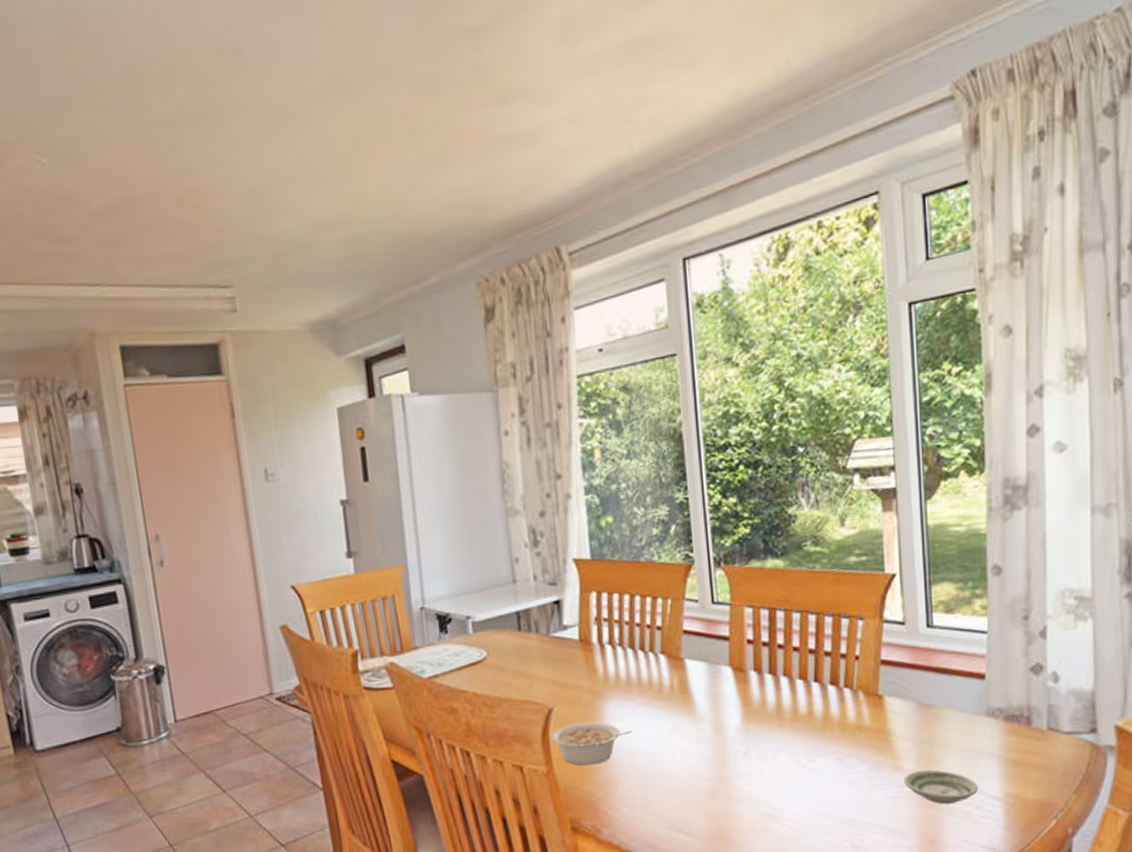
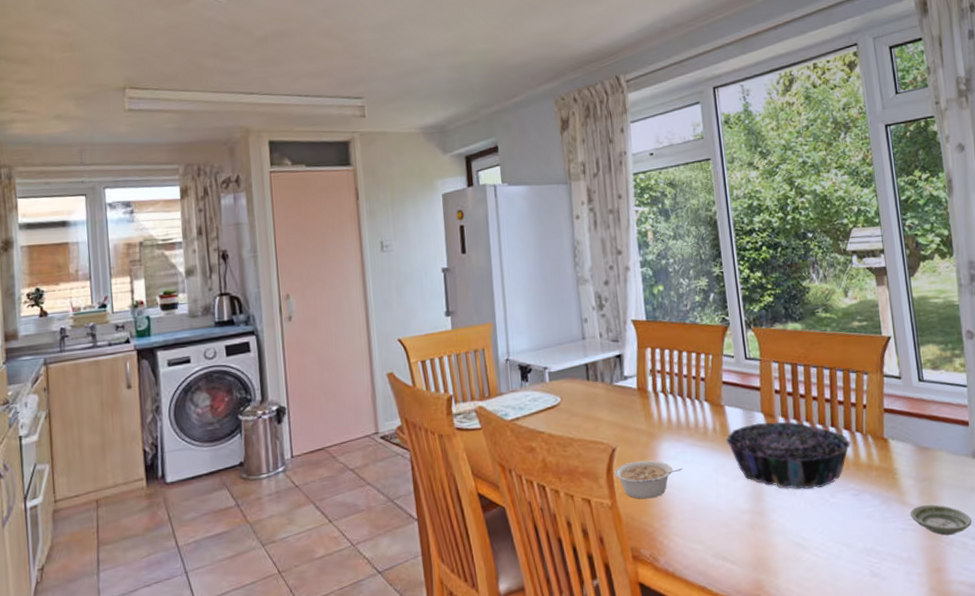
decorative bowl: none [684,676,838,754] -> present [725,421,851,490]

